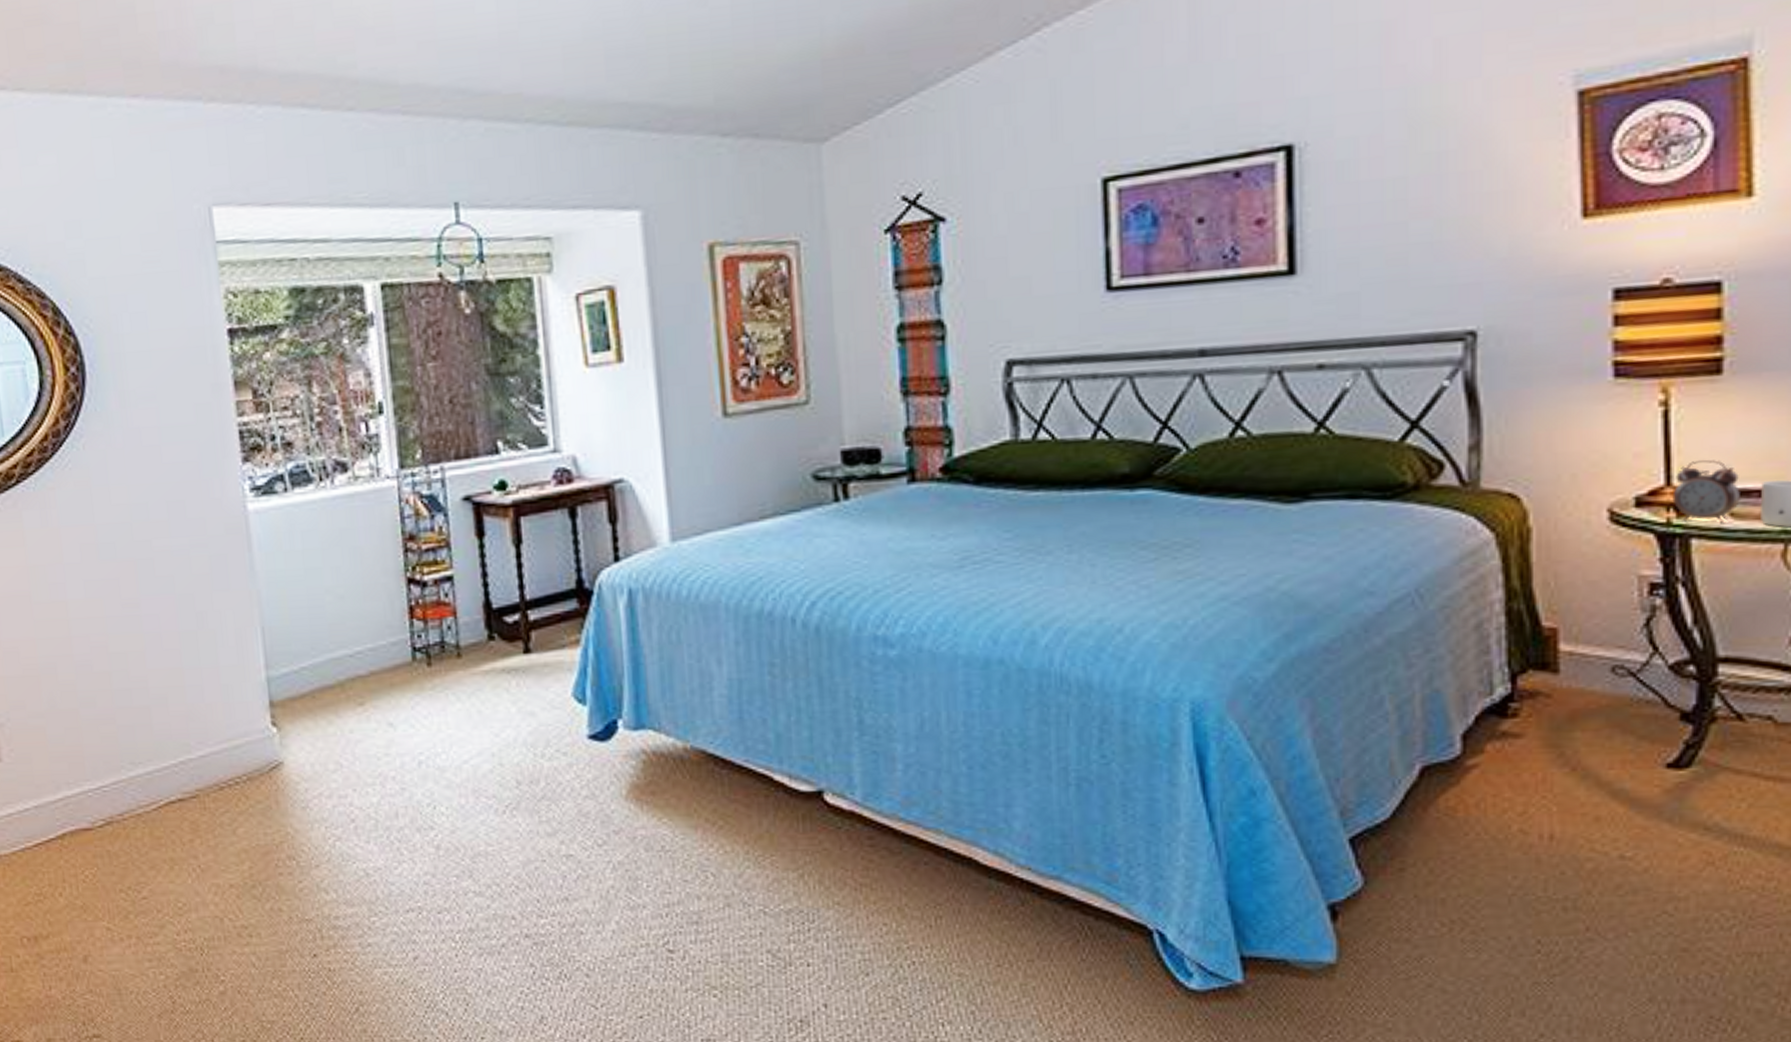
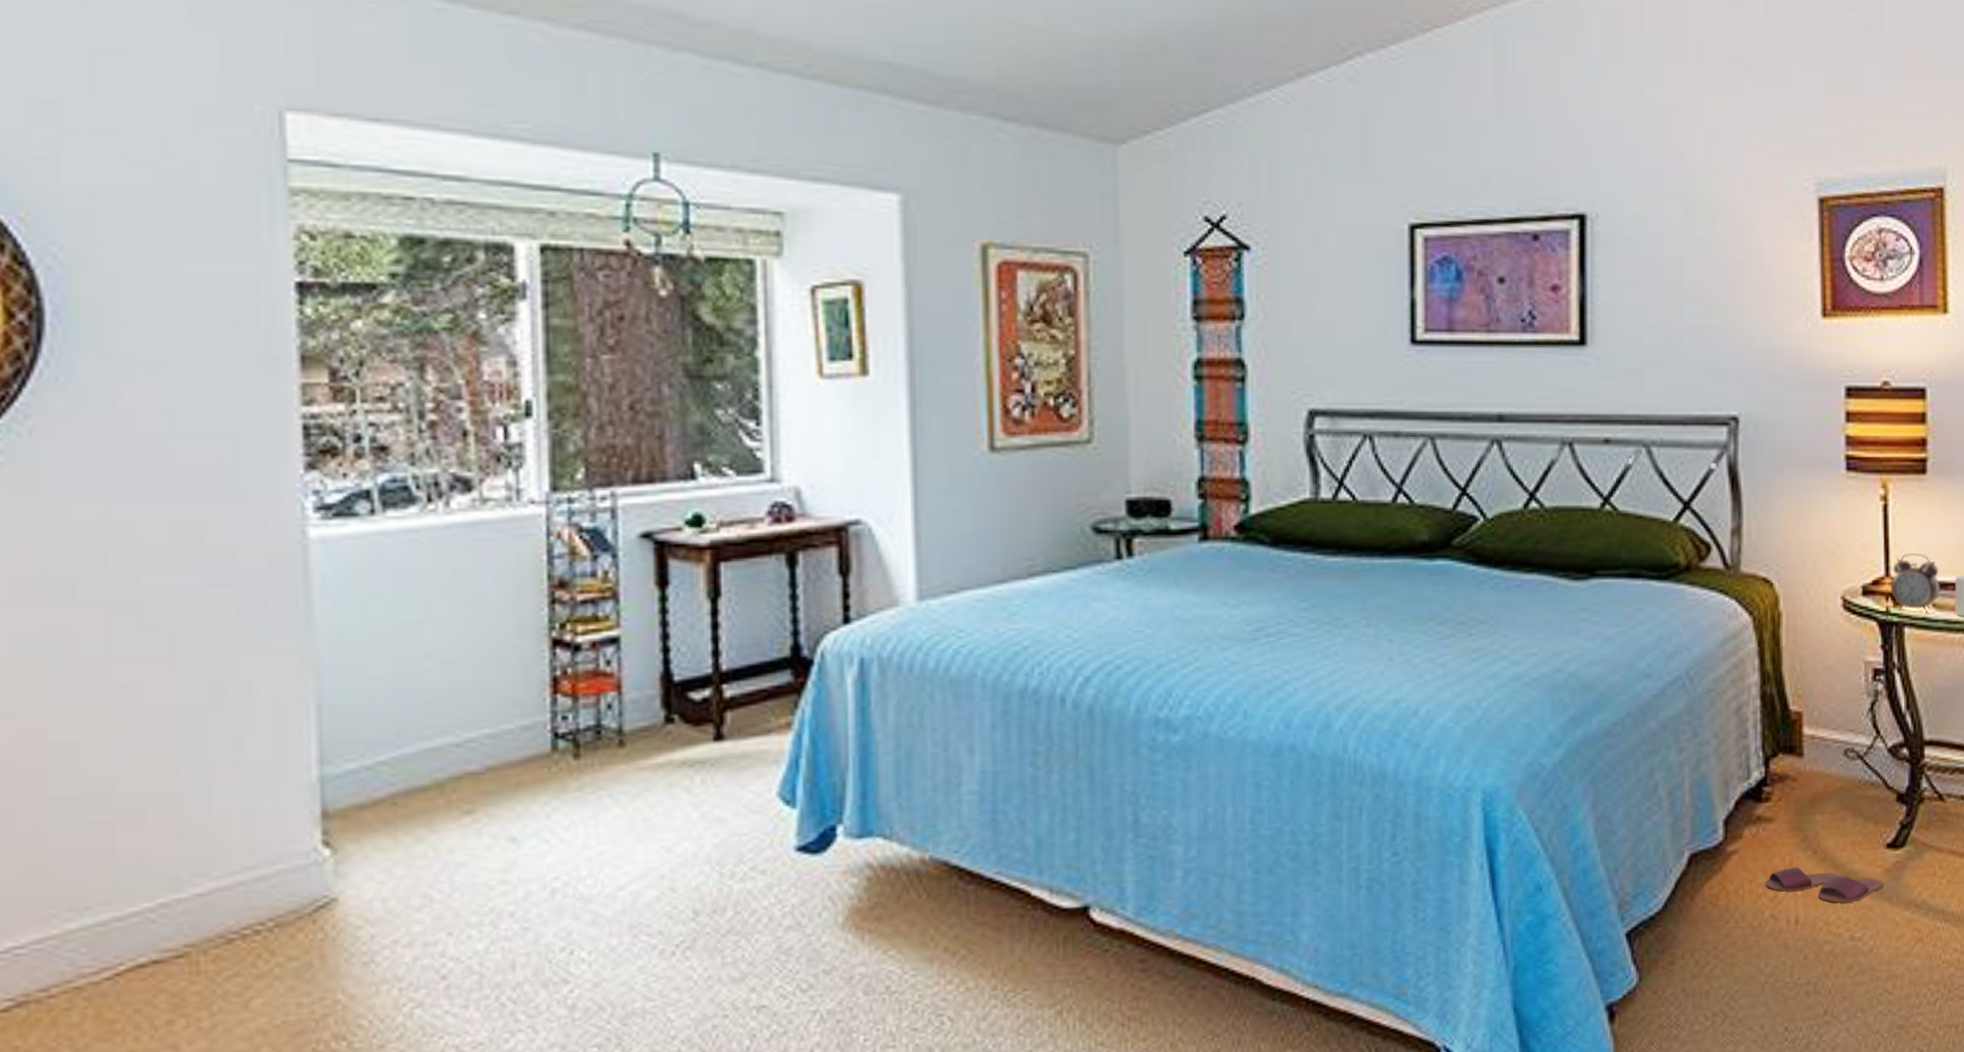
slippers: none [1512,783,1664,821] -> present [1765,867,1885,903]

